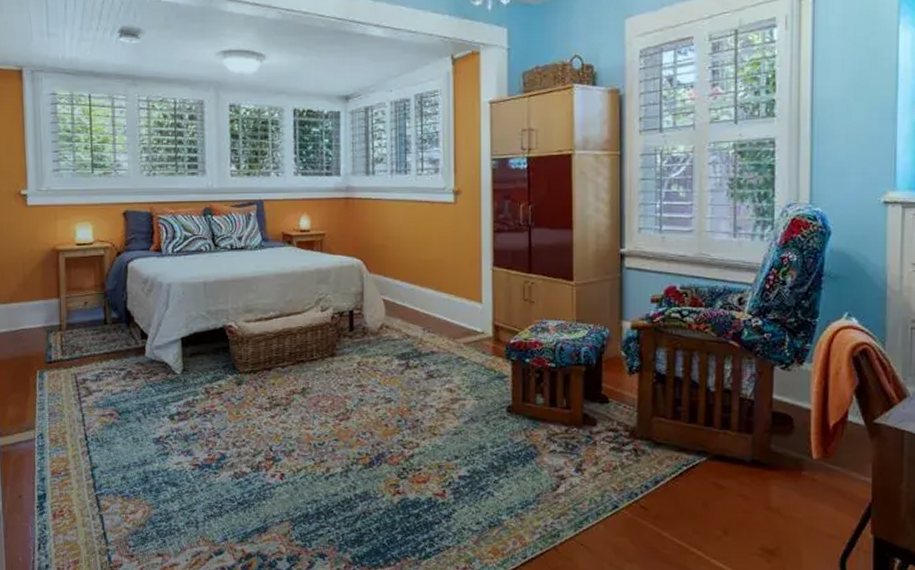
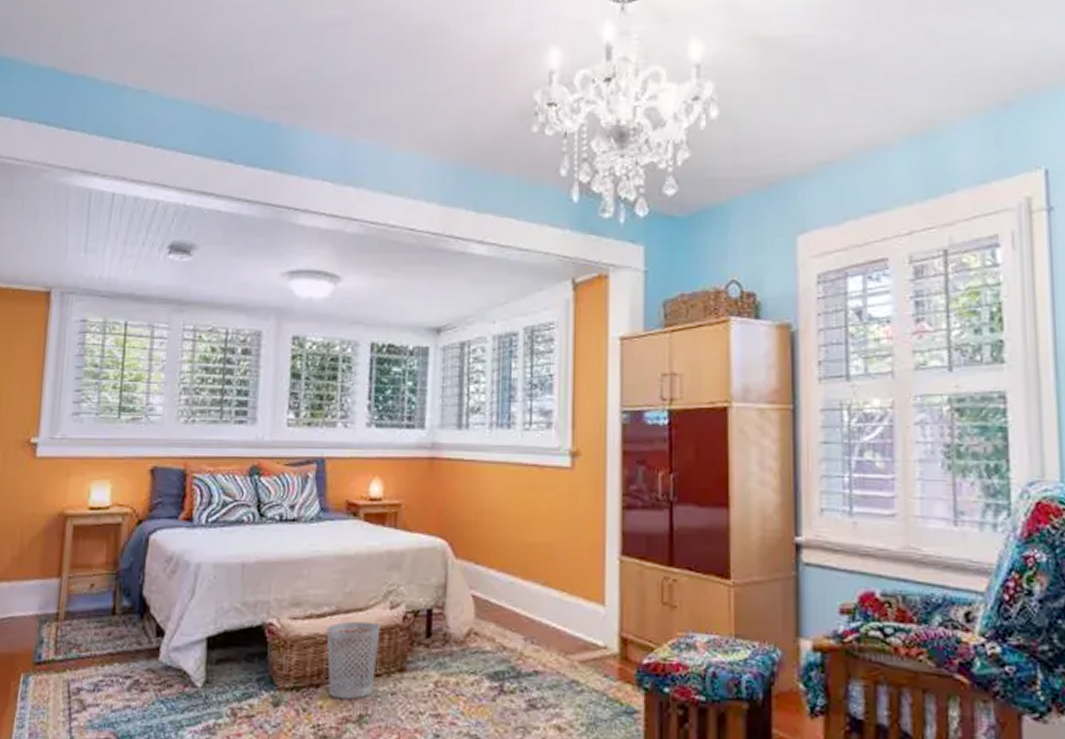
wastebasket: none [273,321,315,378] -> present [326,621,381,700]

